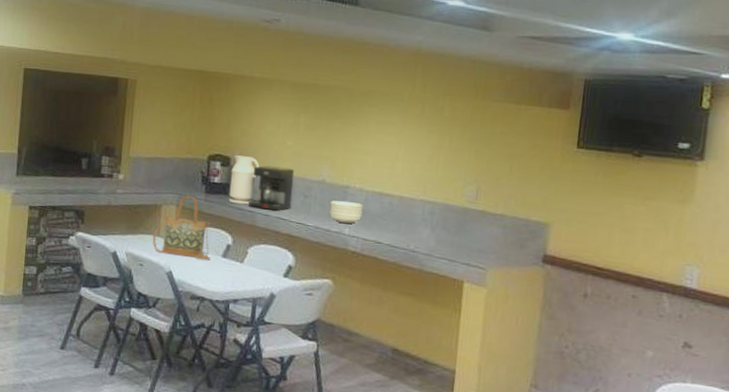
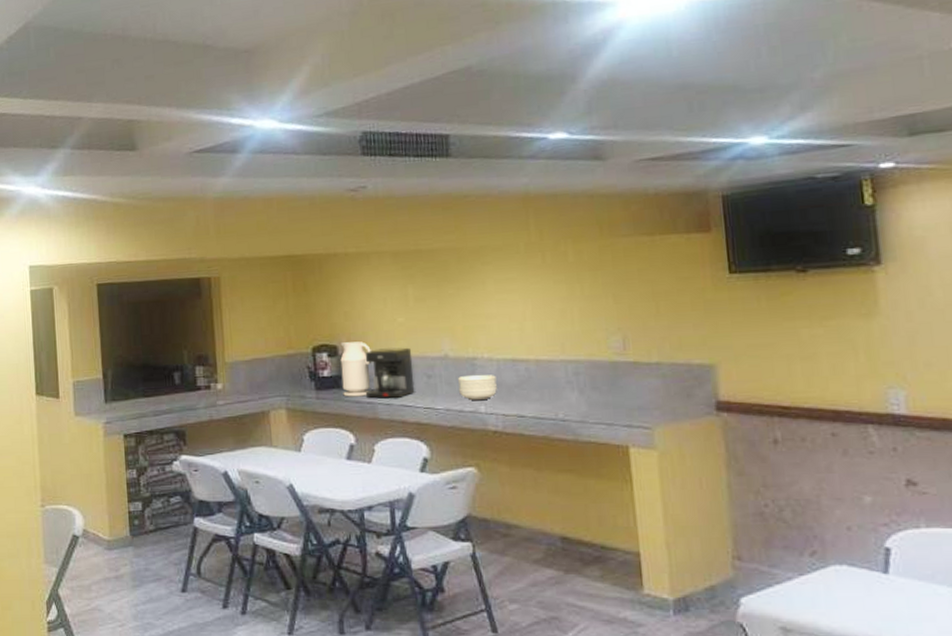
handbag: present [152,195,211,260] -> none [264,395,334,466]

